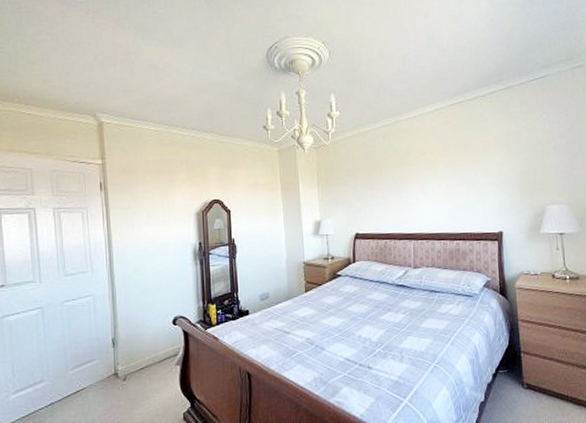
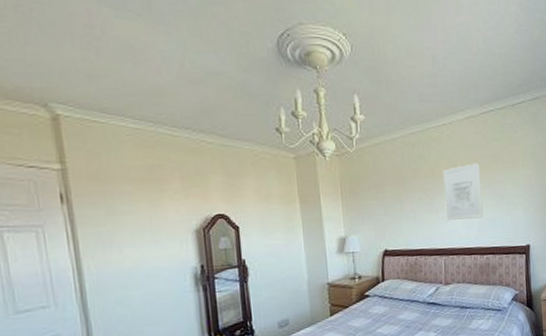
wall art: none [413,152,453,208] -> present [443,163,483,222]

